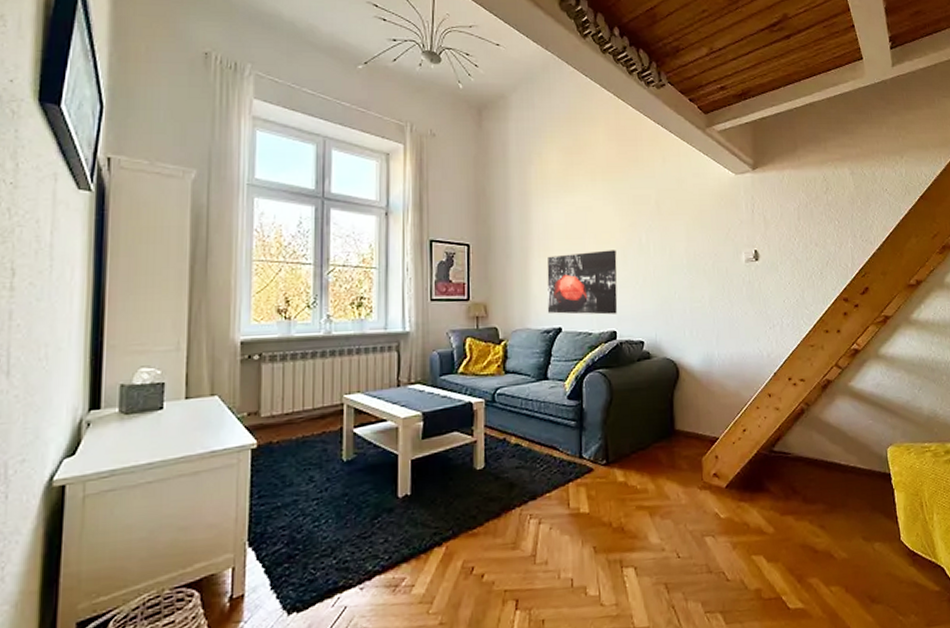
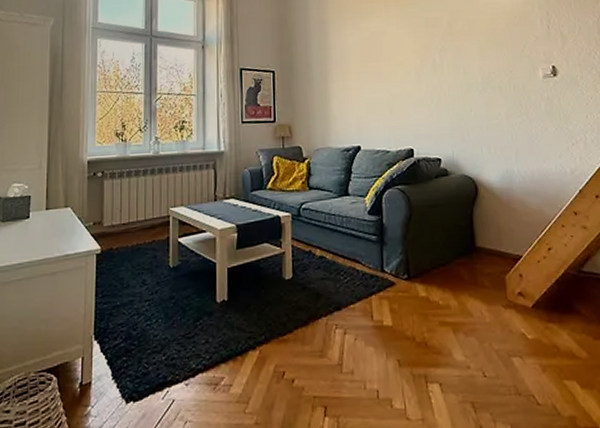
wall art: present [547,250,618,315] -> none [345,71,414,133]

